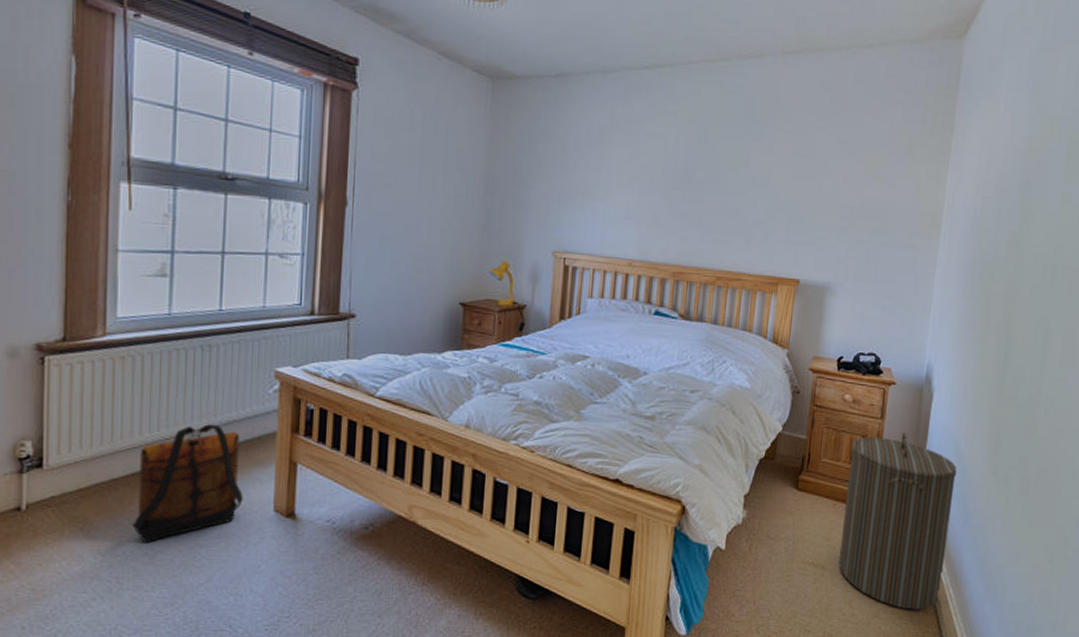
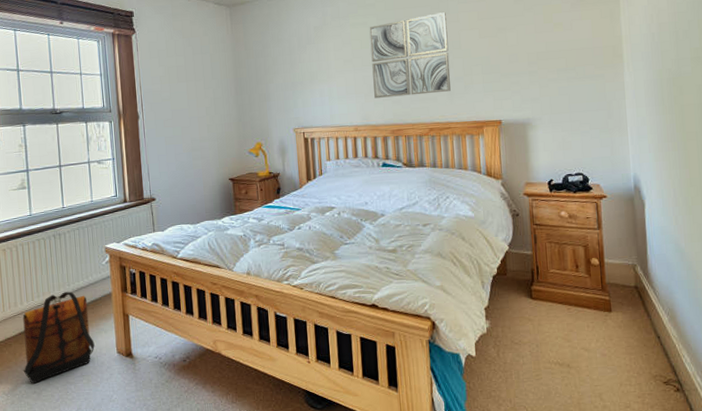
wall art: none [658,138,759,236] -> present [369,12,451,98]
laundry hamper: present [838,433,957,610] -> none [575,239,688,399]

